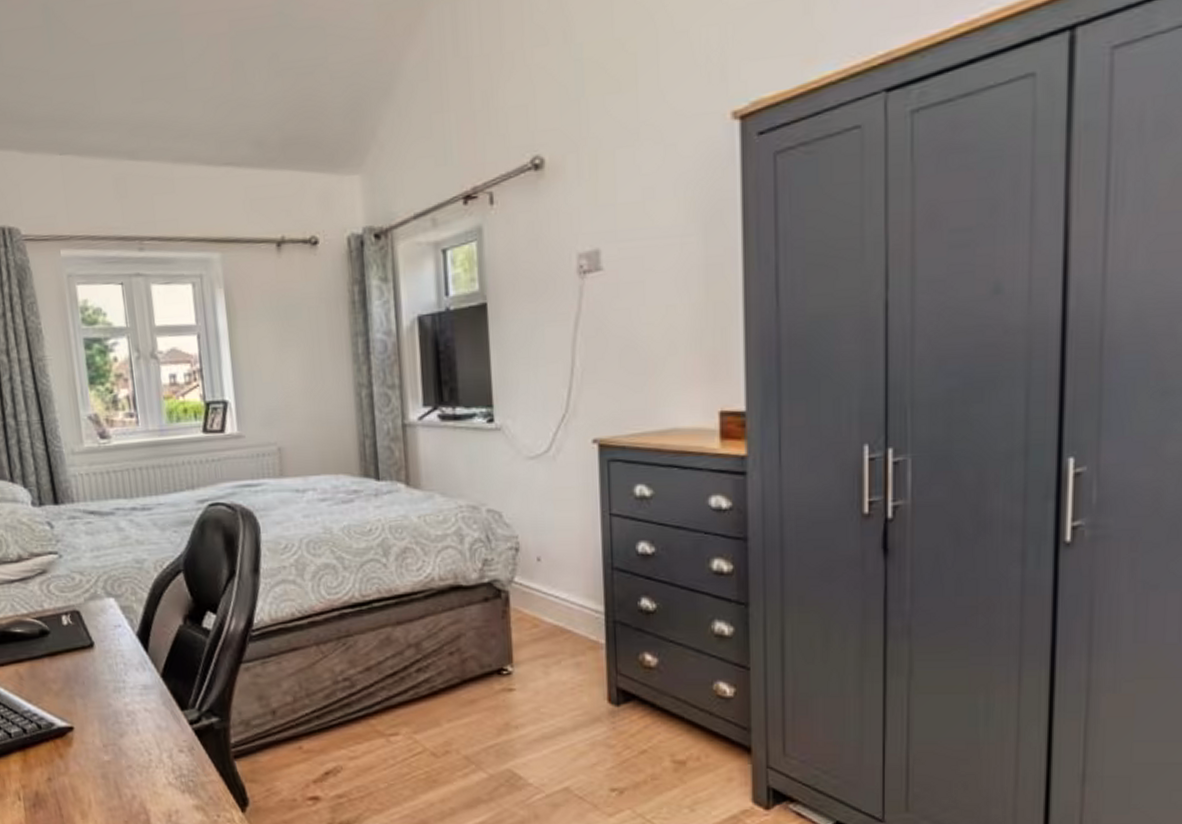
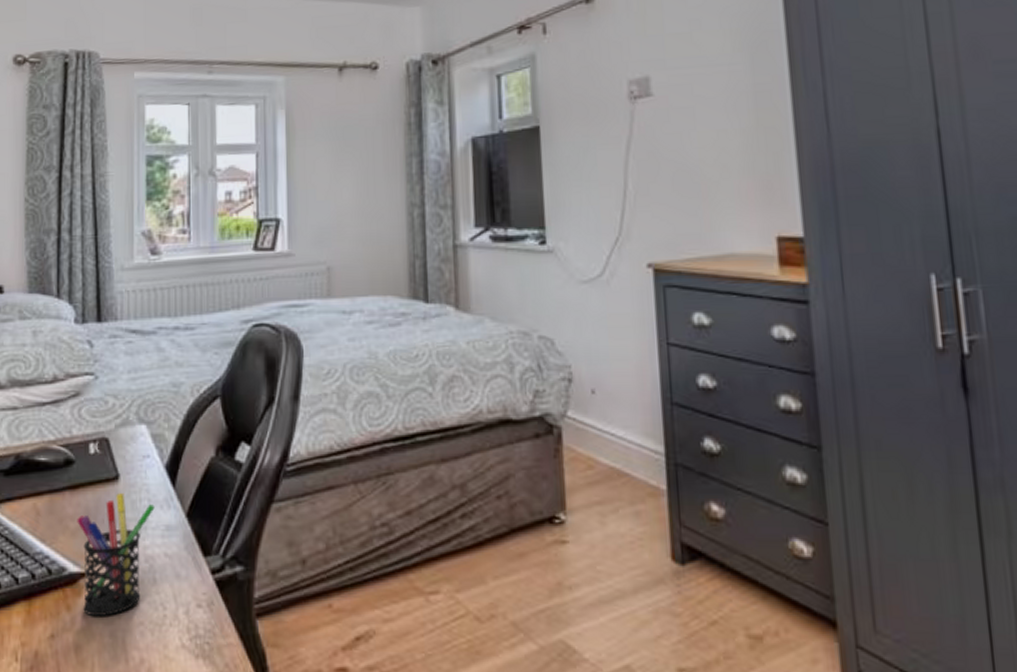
pen holder: none [58,659,131,763] -> present [77,493,155,617]

